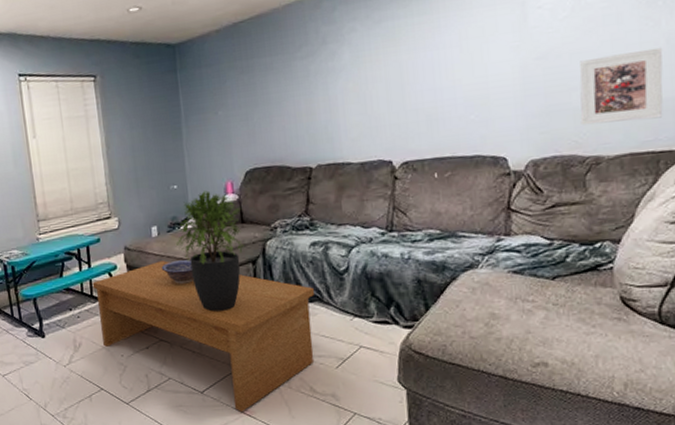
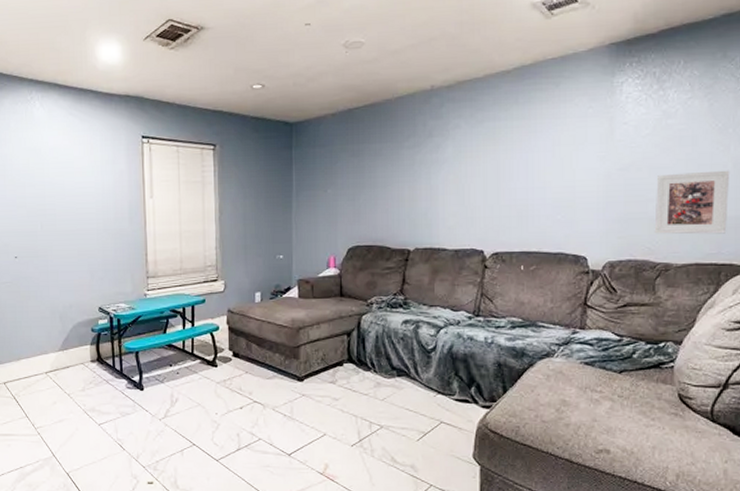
coffee table: present [92,261,314,412] -> none [194,326,402,476]
decorative bowl: present [161,260,193,284] -> none [261,327,291,349]
potted plant: present [175,191,244,312] -> none [276,263,341,378]

